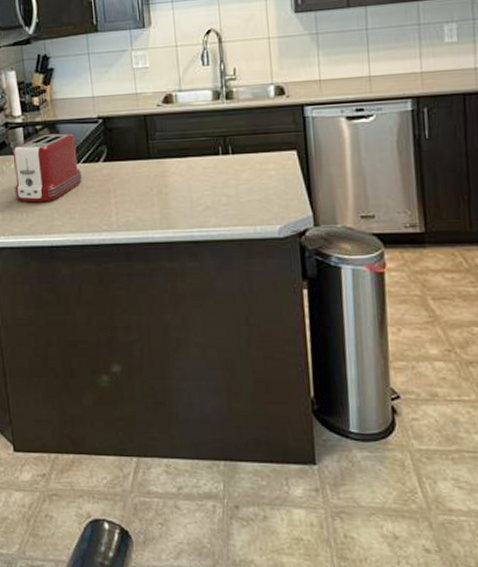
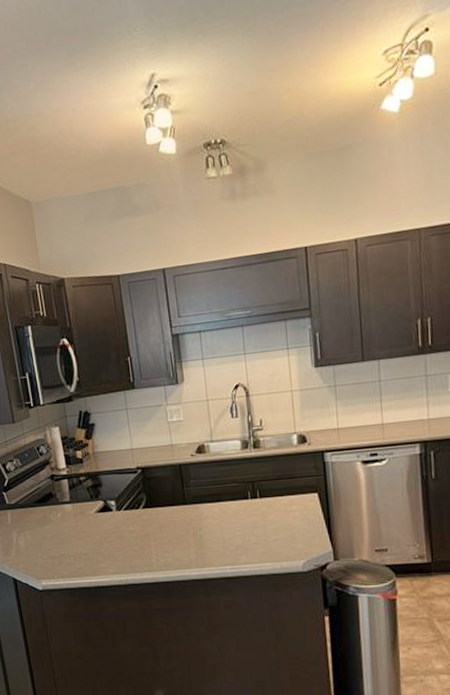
toaster: present [12,133,83,203] -> none [59,483,124,548]

